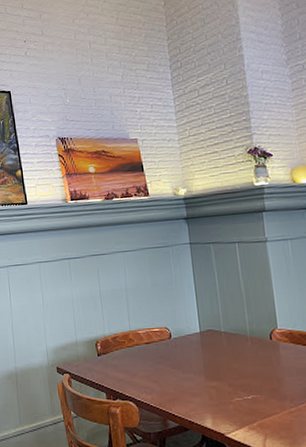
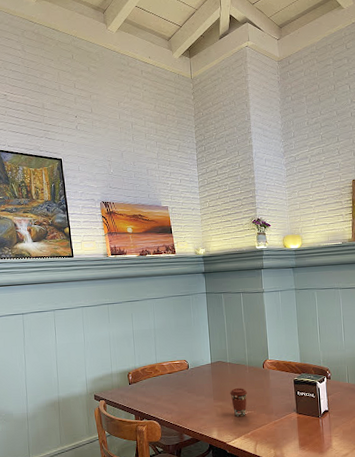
coffee cup: none [226,364,251,401] -> present [230,388,248,417]

